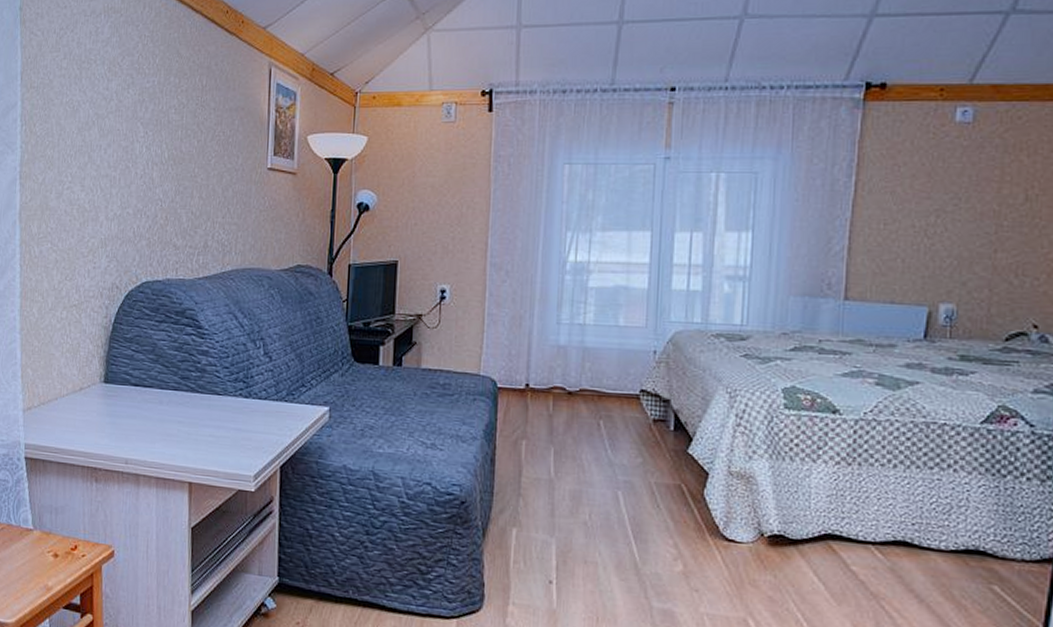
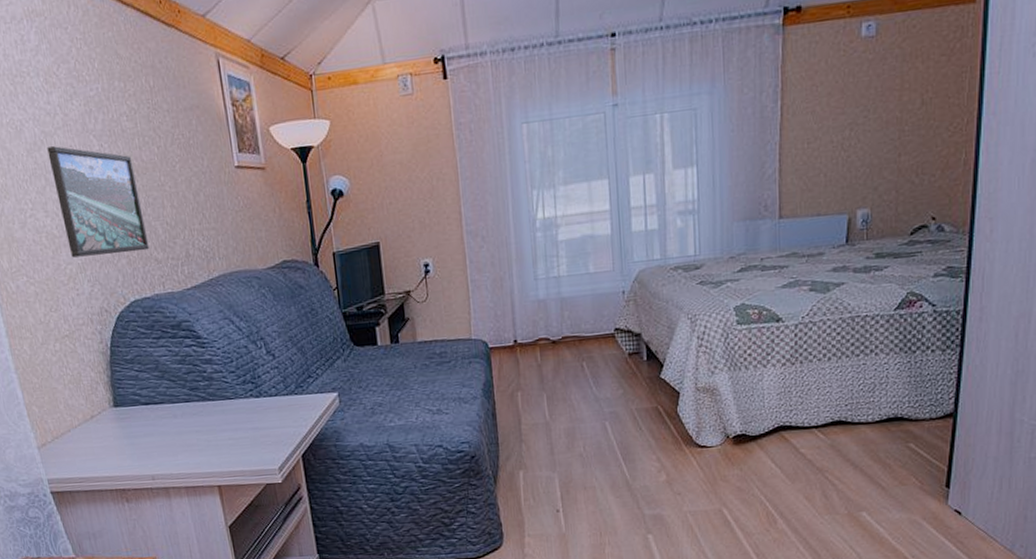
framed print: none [96,128,172,235] -> present [47,146,150,258]

